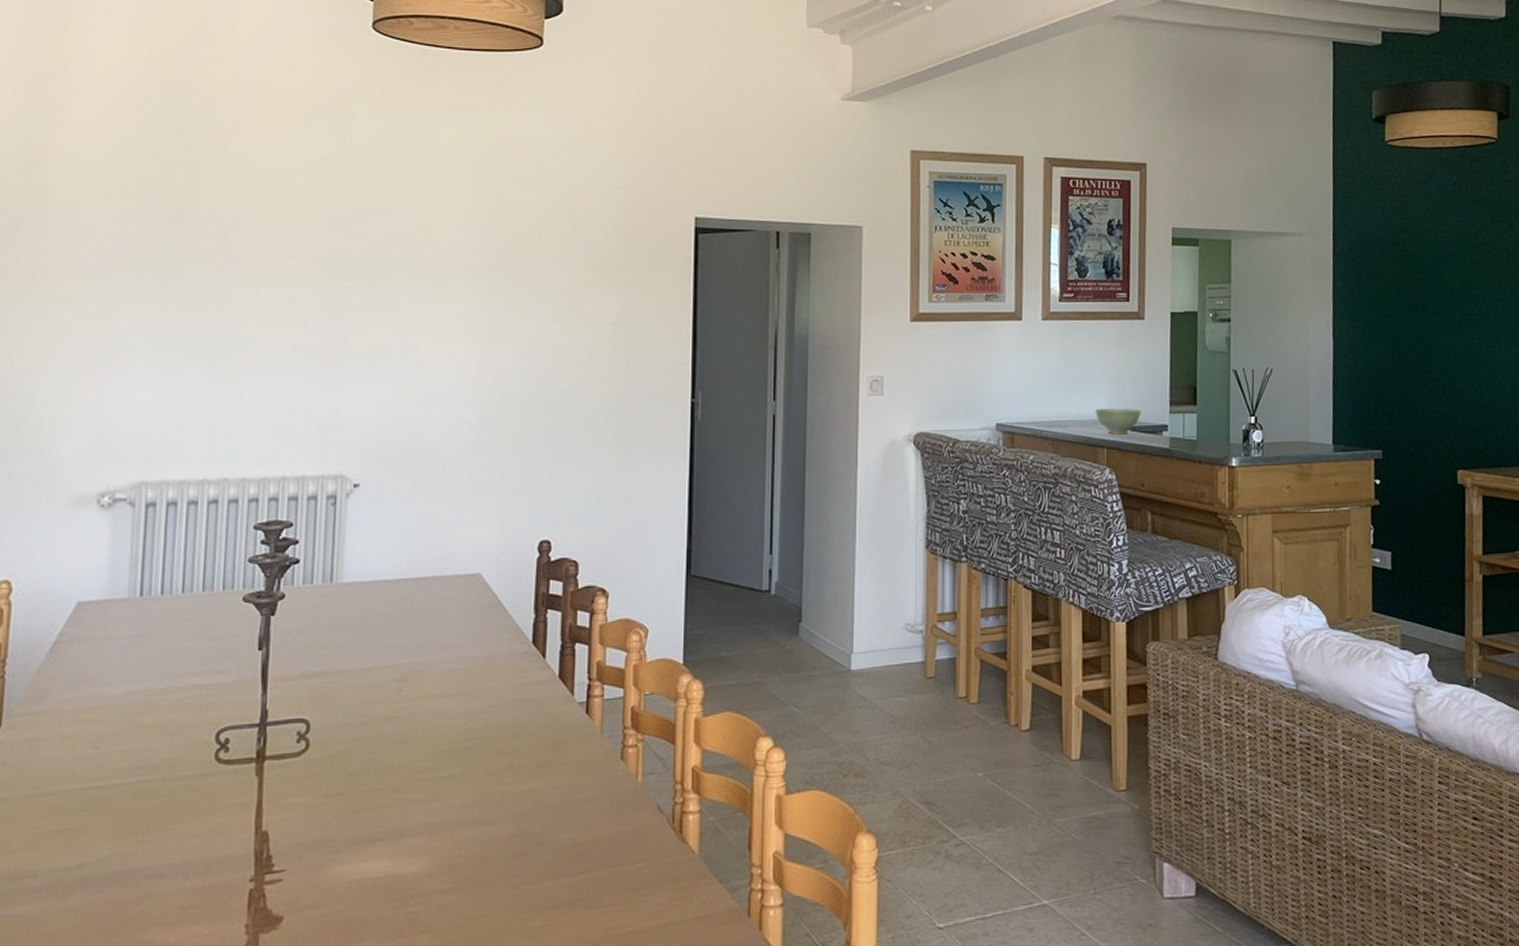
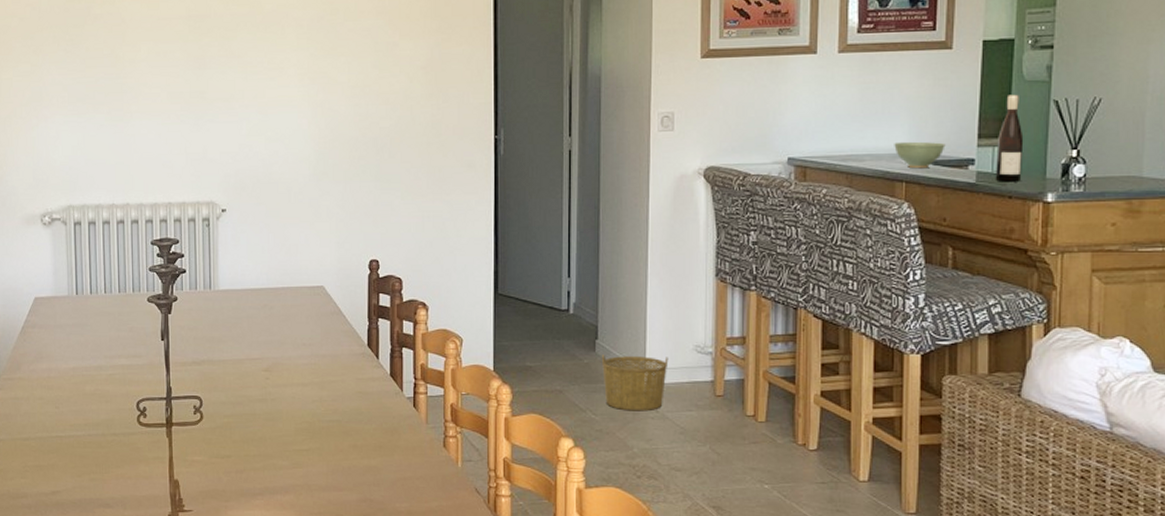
basket: none [805,638,877,701] -> present [601,354,669,412]
bottle: none [1186,364,1210,448] -> present [995,94,1024,182]

